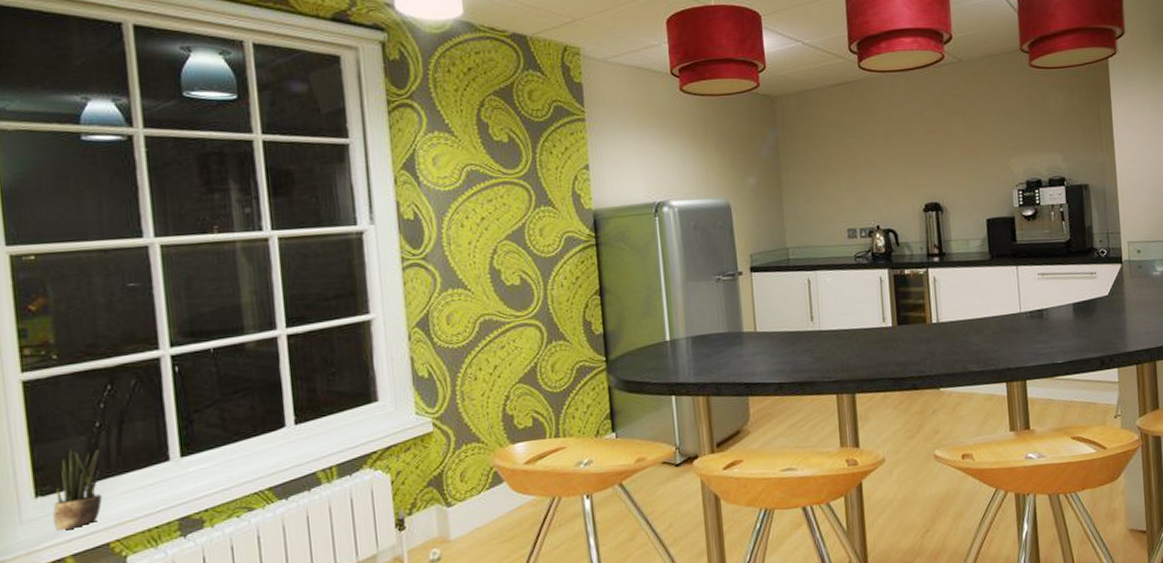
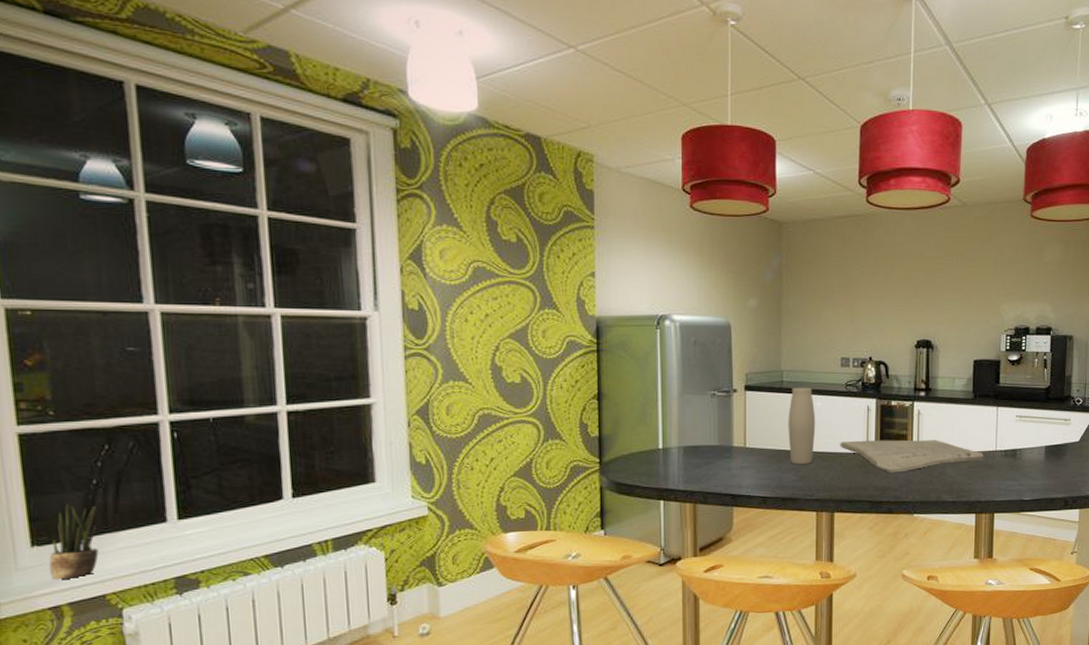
vase: none [797,263,828,346] -> present [788,387,816,466]
newspaper: none [854,306,1009,347] -> present [840,440,985,473]

